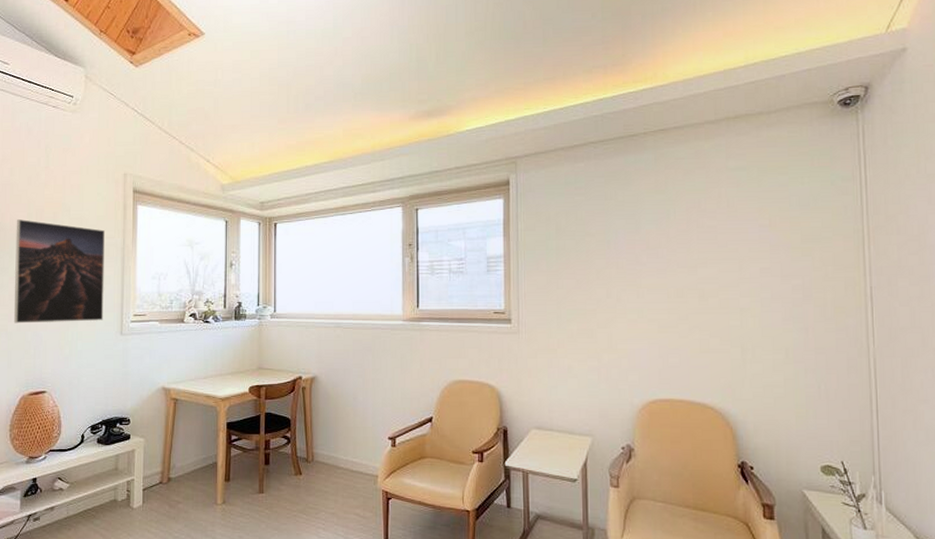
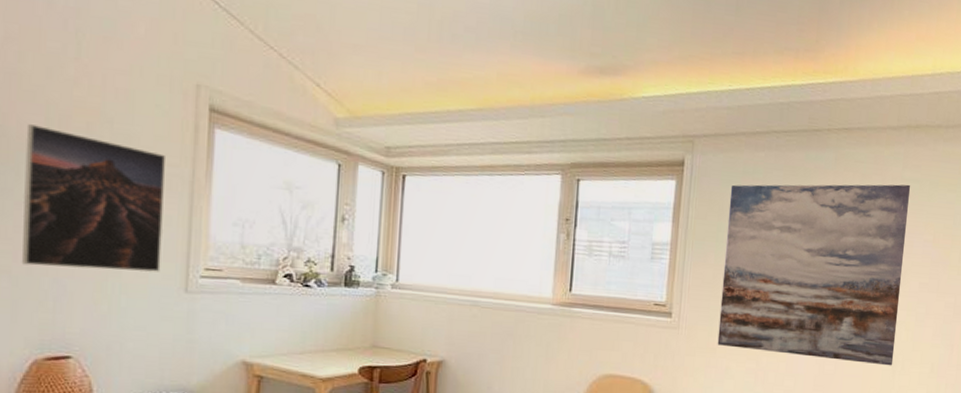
wall art: none [555,173,742,354] -> present [717,184,911,366]

